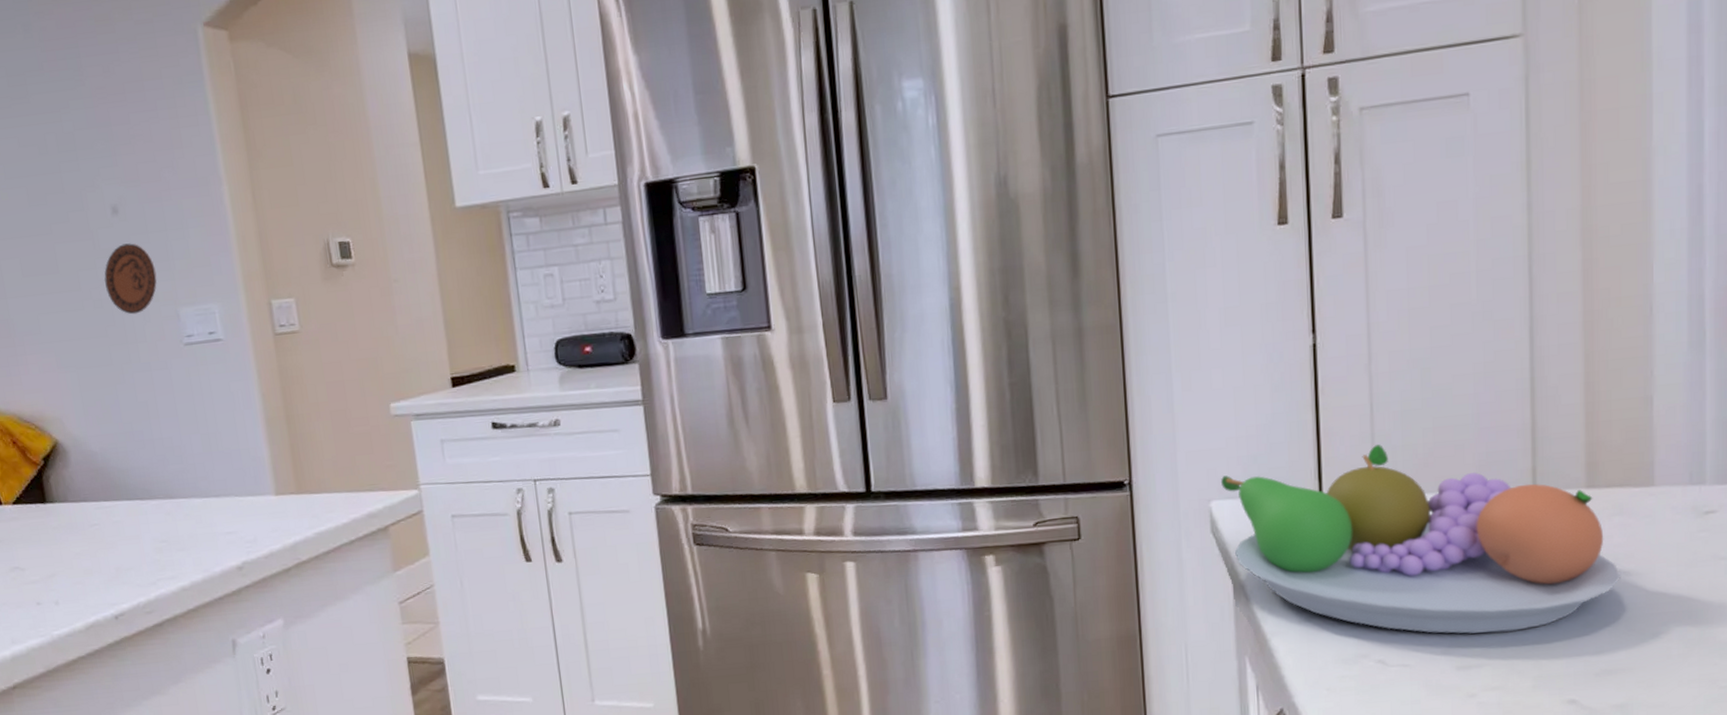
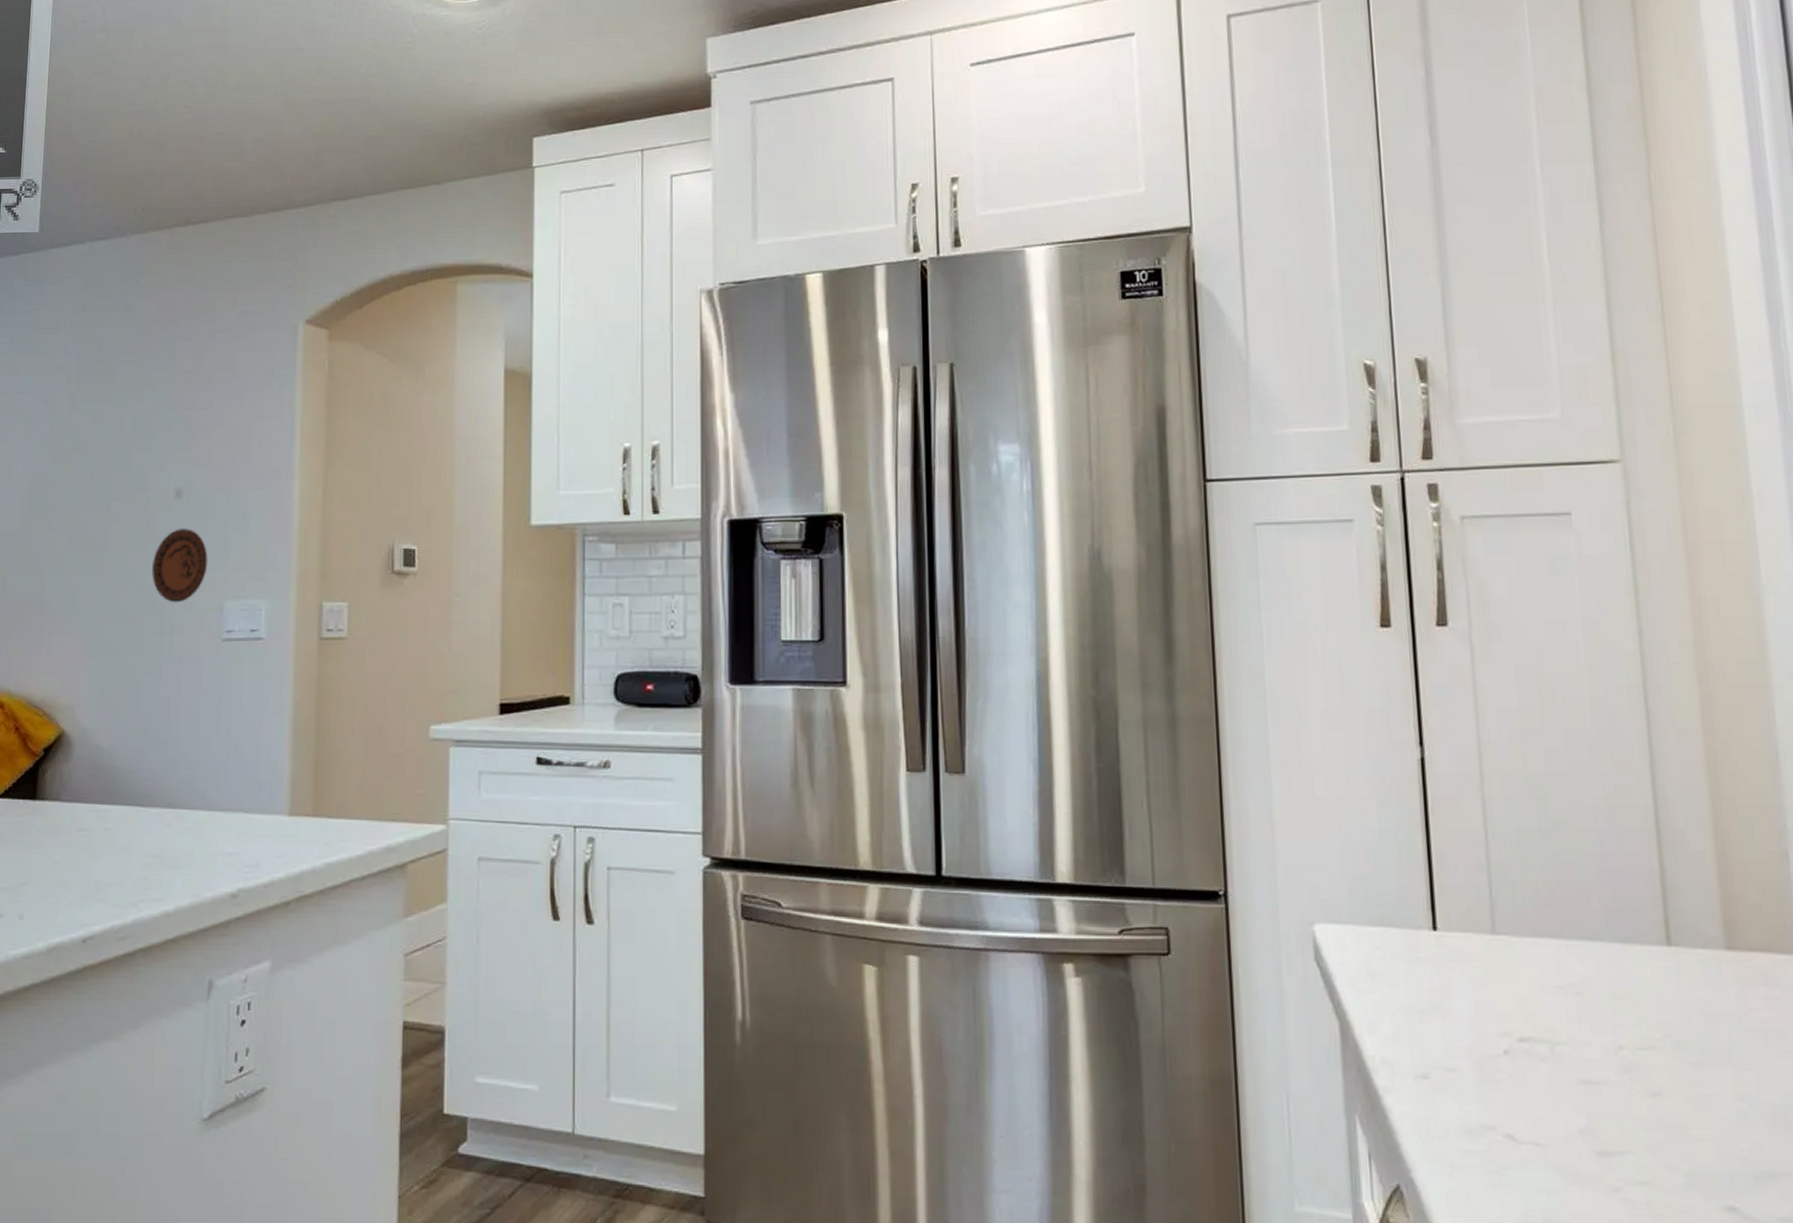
fruit bowl: present [1221,444,1620,634] -> none [1325,877,1773,1113]

